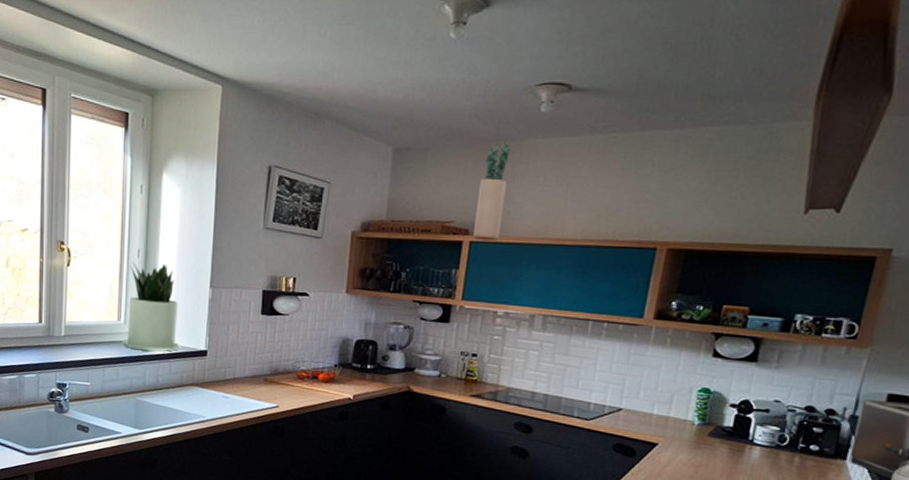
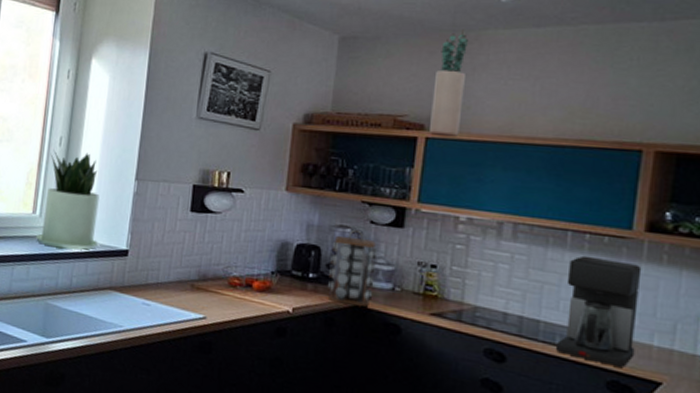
spice rack: none [383,325,426,392] -> present [328,229,377,307]
coffee maker: none [573,341,649,433] -> present [555,255,642,367]

